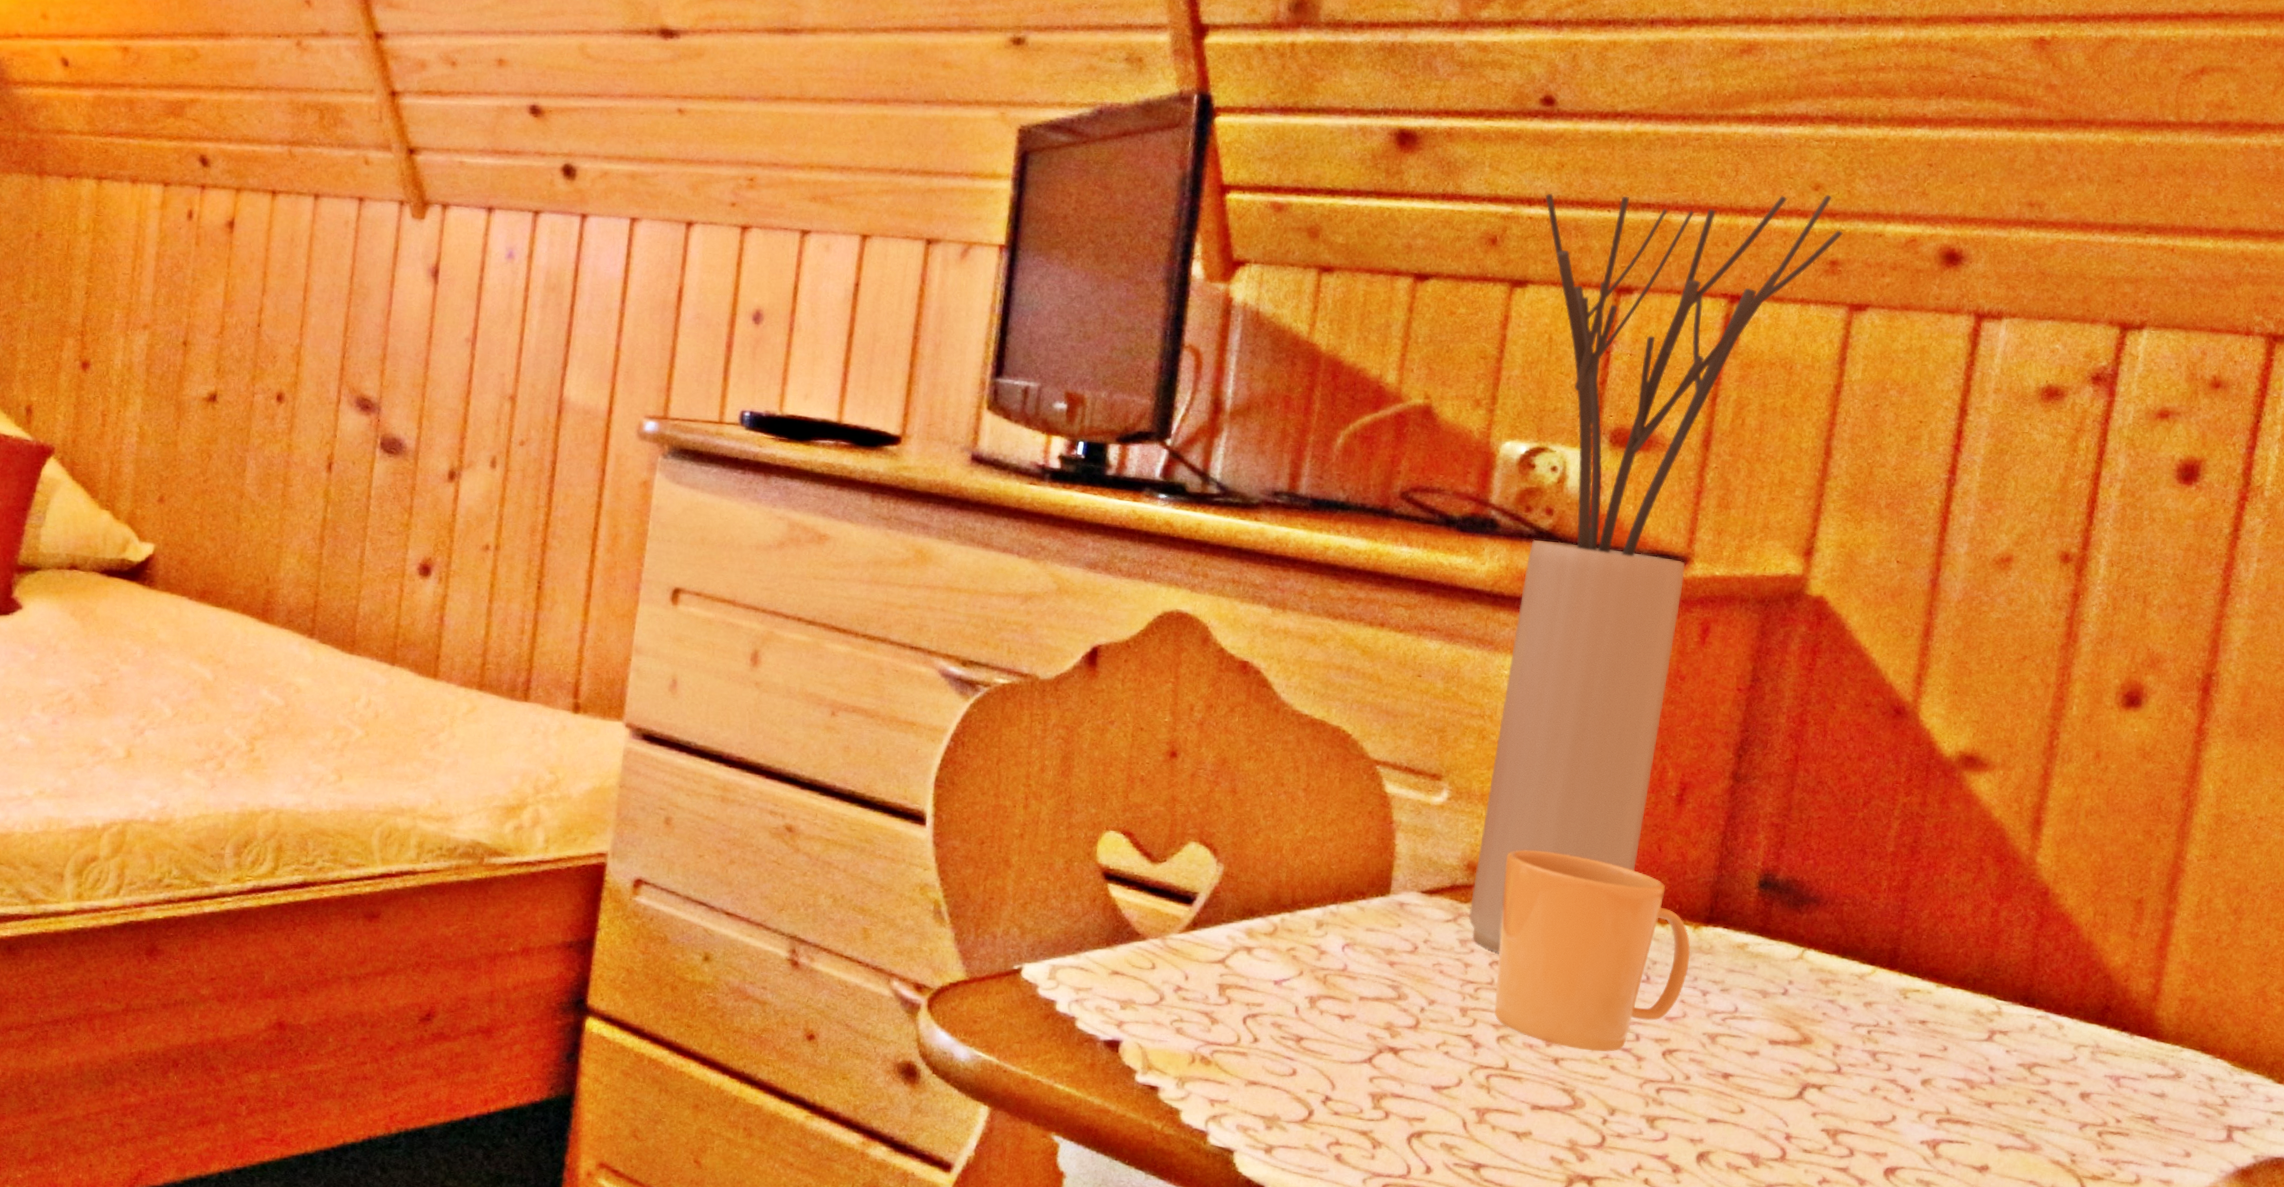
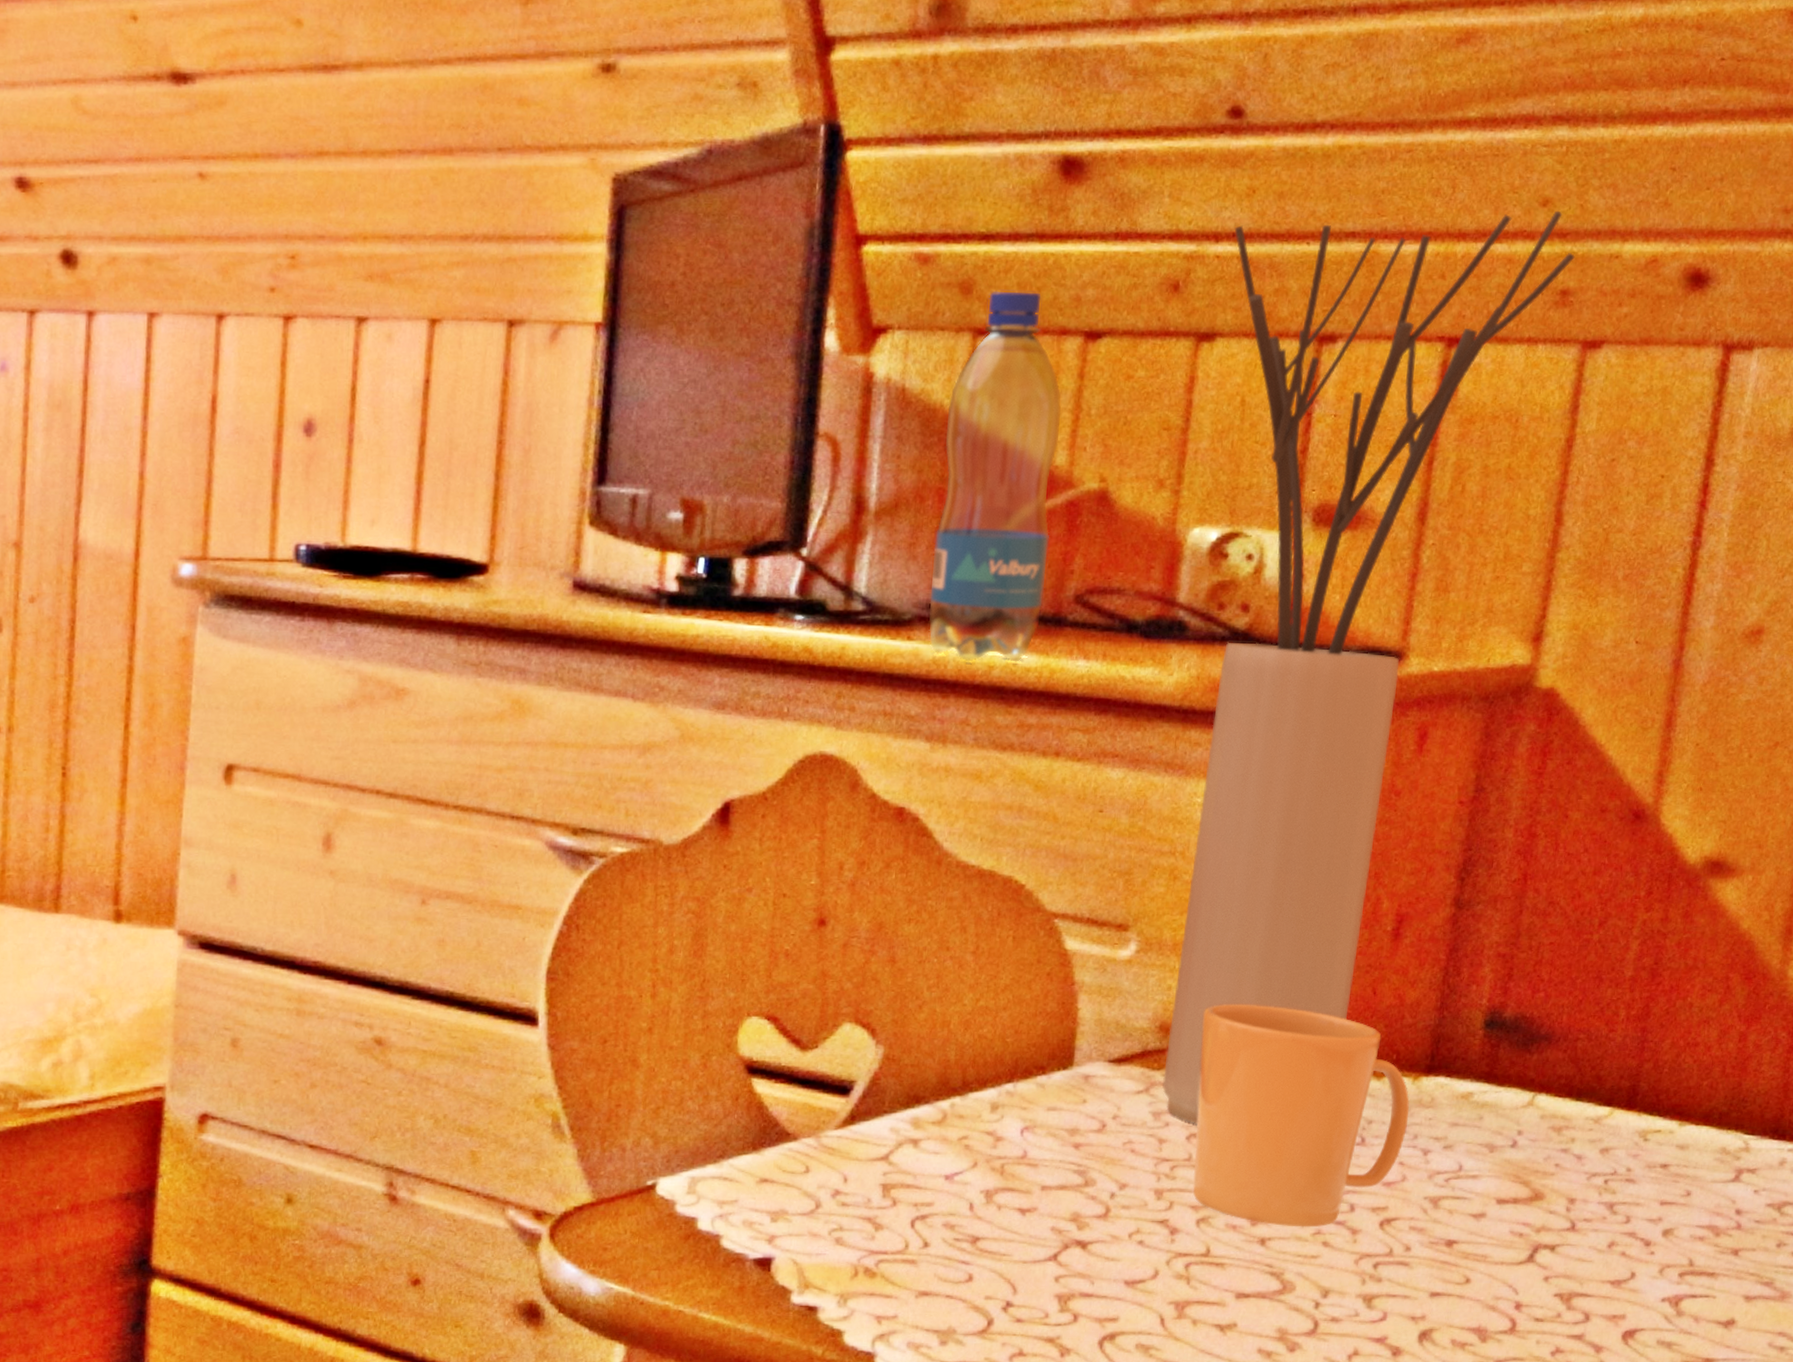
bottle: none [1273,237,1393,545] -> present [928,291,1062,662]

